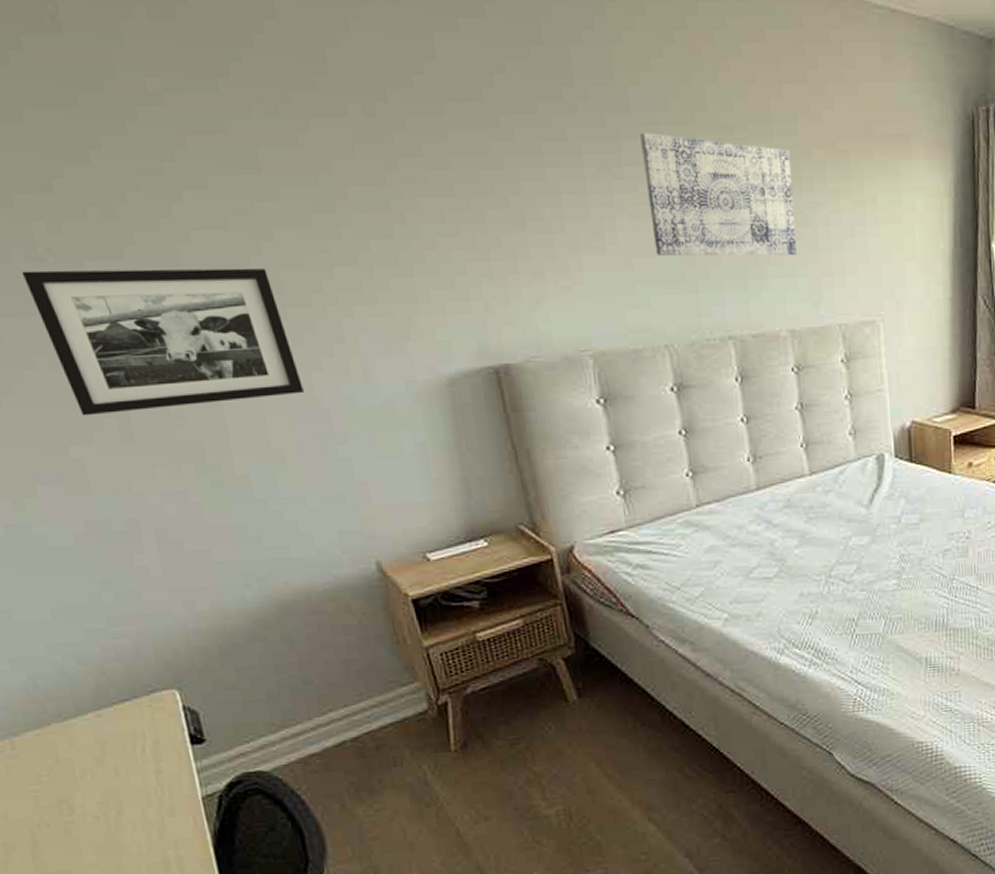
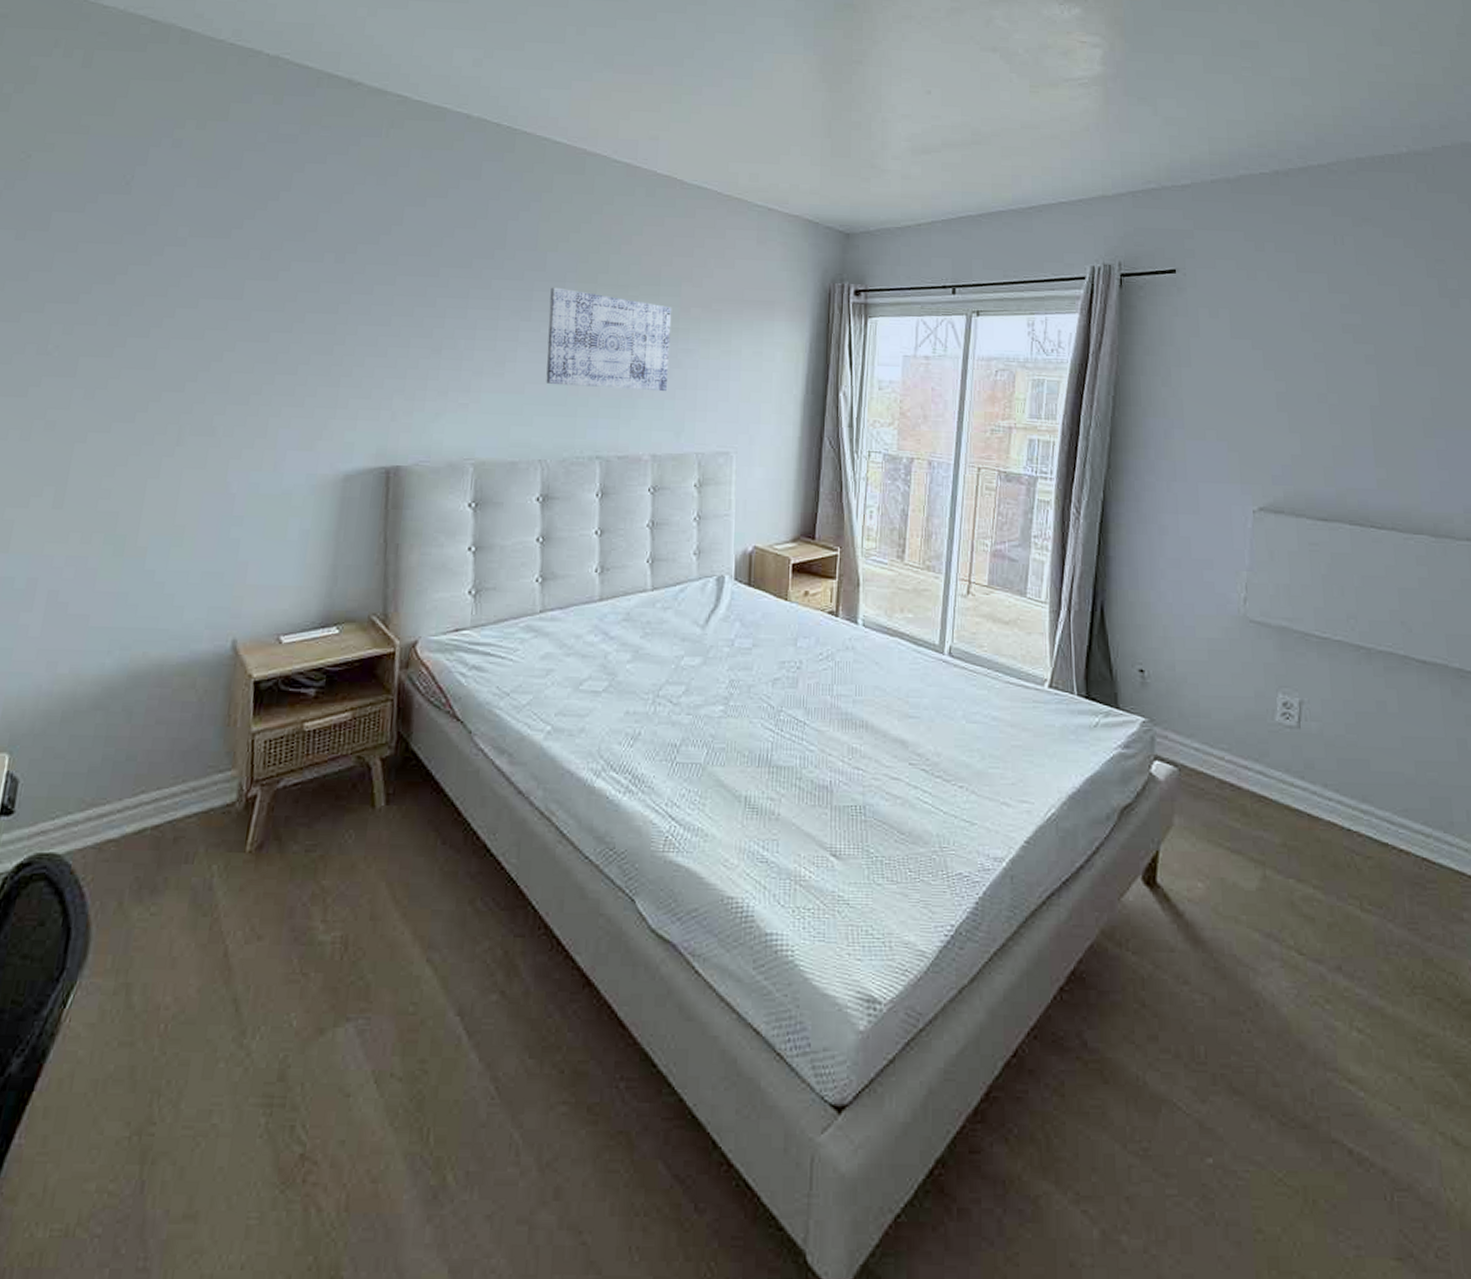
picture frame: present [21,268,304,416] -> none [28,362,222,483]

